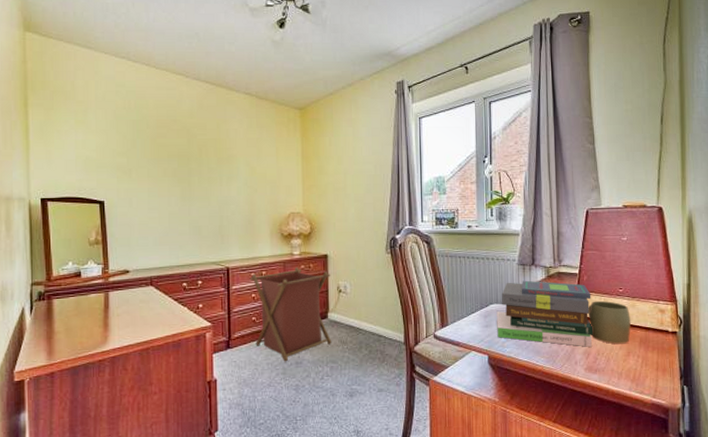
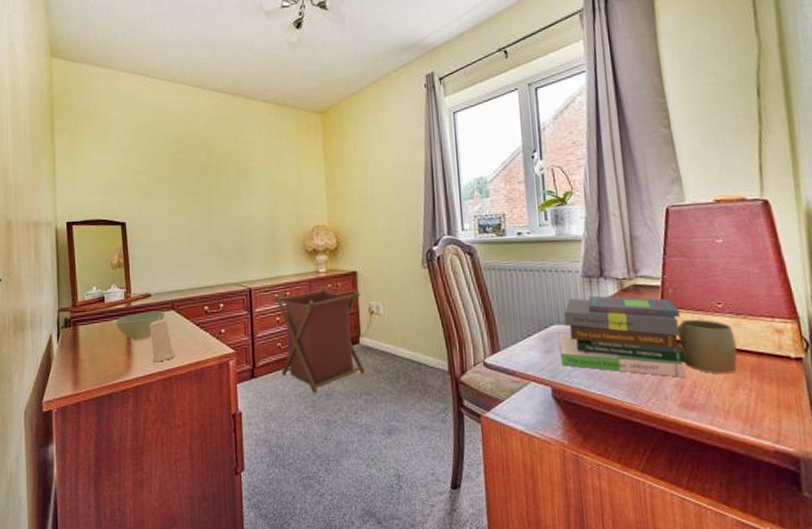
bowl: none [92,286,143,314] -> present [115,310,165,341]
candle: none [128,292,153,334] -> present [150,317,175,362]

